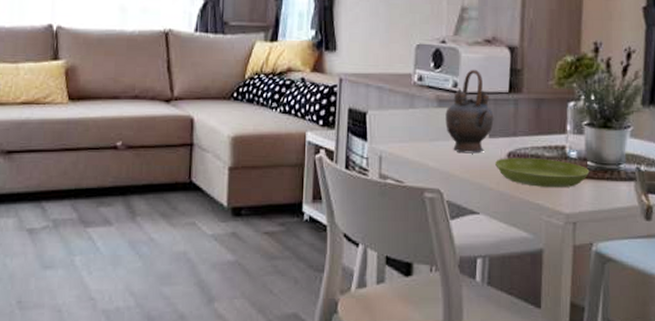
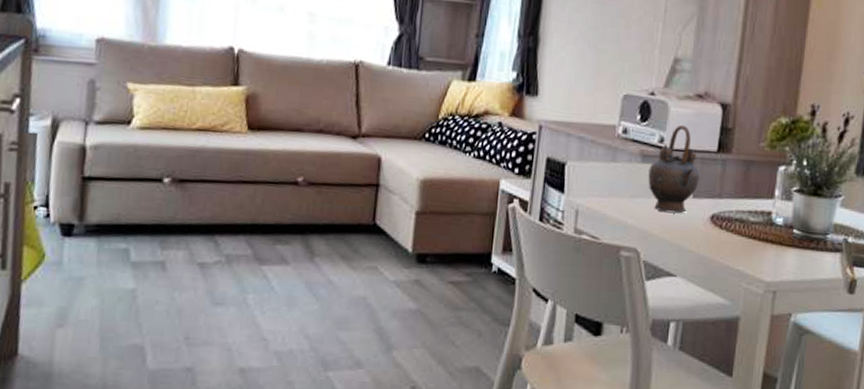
saucer: present [496,158,590,188] -> none [697,220,795,255]

